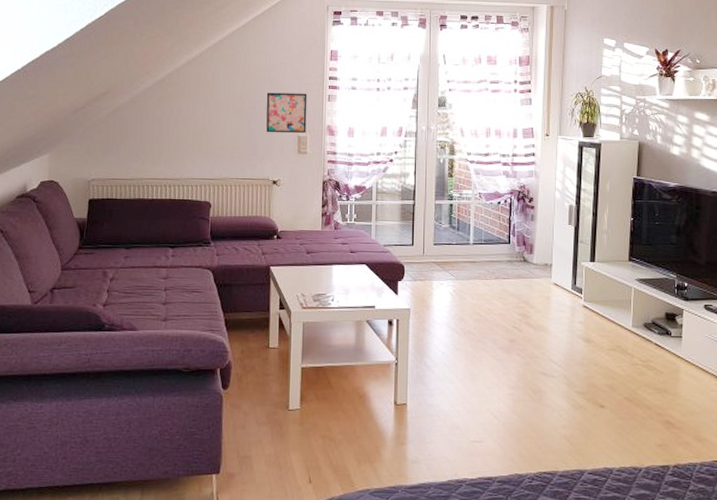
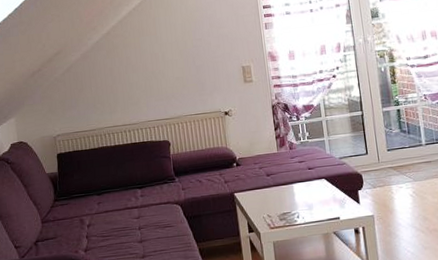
wall art: present [266,92,307,133] -> none [206,25,249,68]

